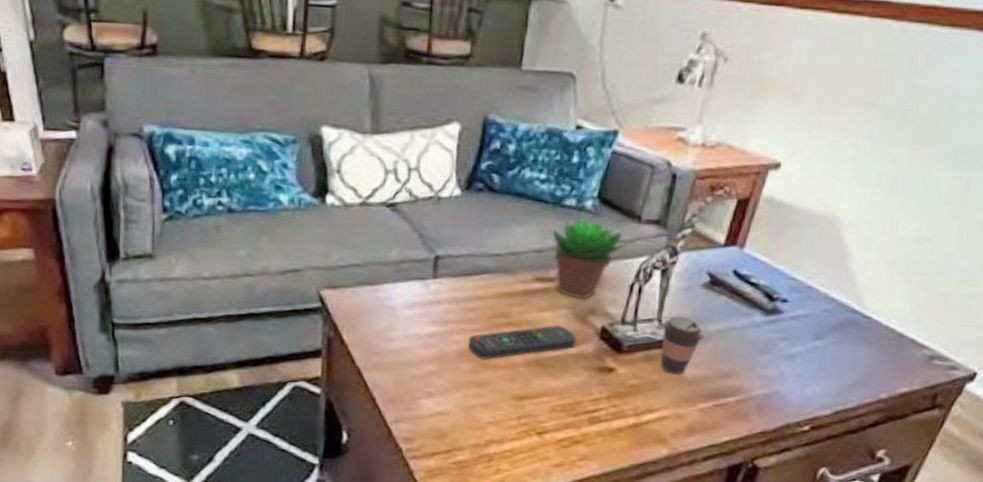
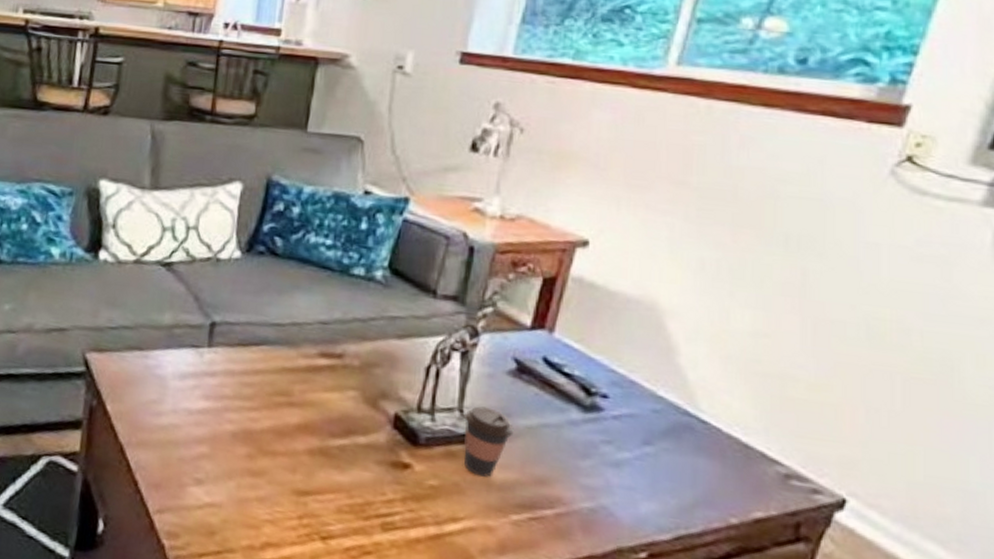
remote control: present [469,325,577,359] -> none [244,409,366,444]
succulent plant: present [551,217,625,300] -> none [338,288,420,381]

